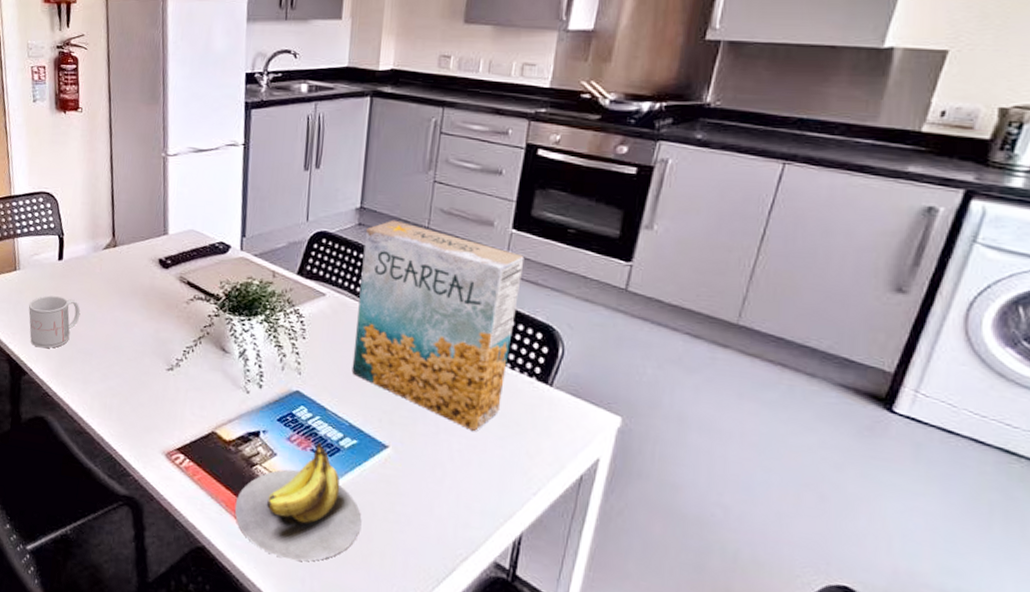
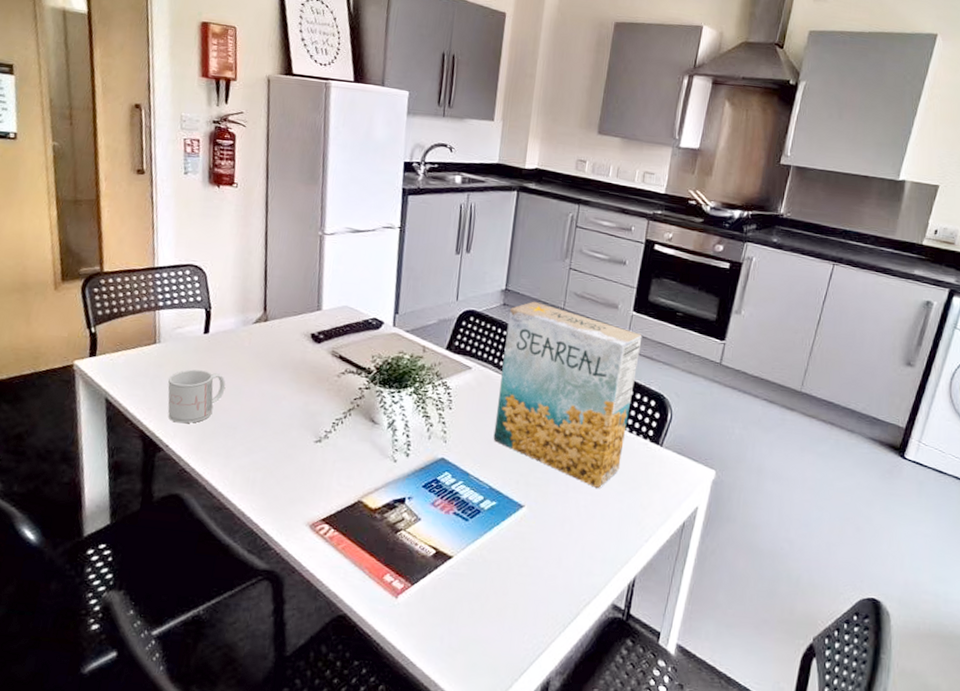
banana: present [234,442,362,562] -> none [377,505,498,620]

